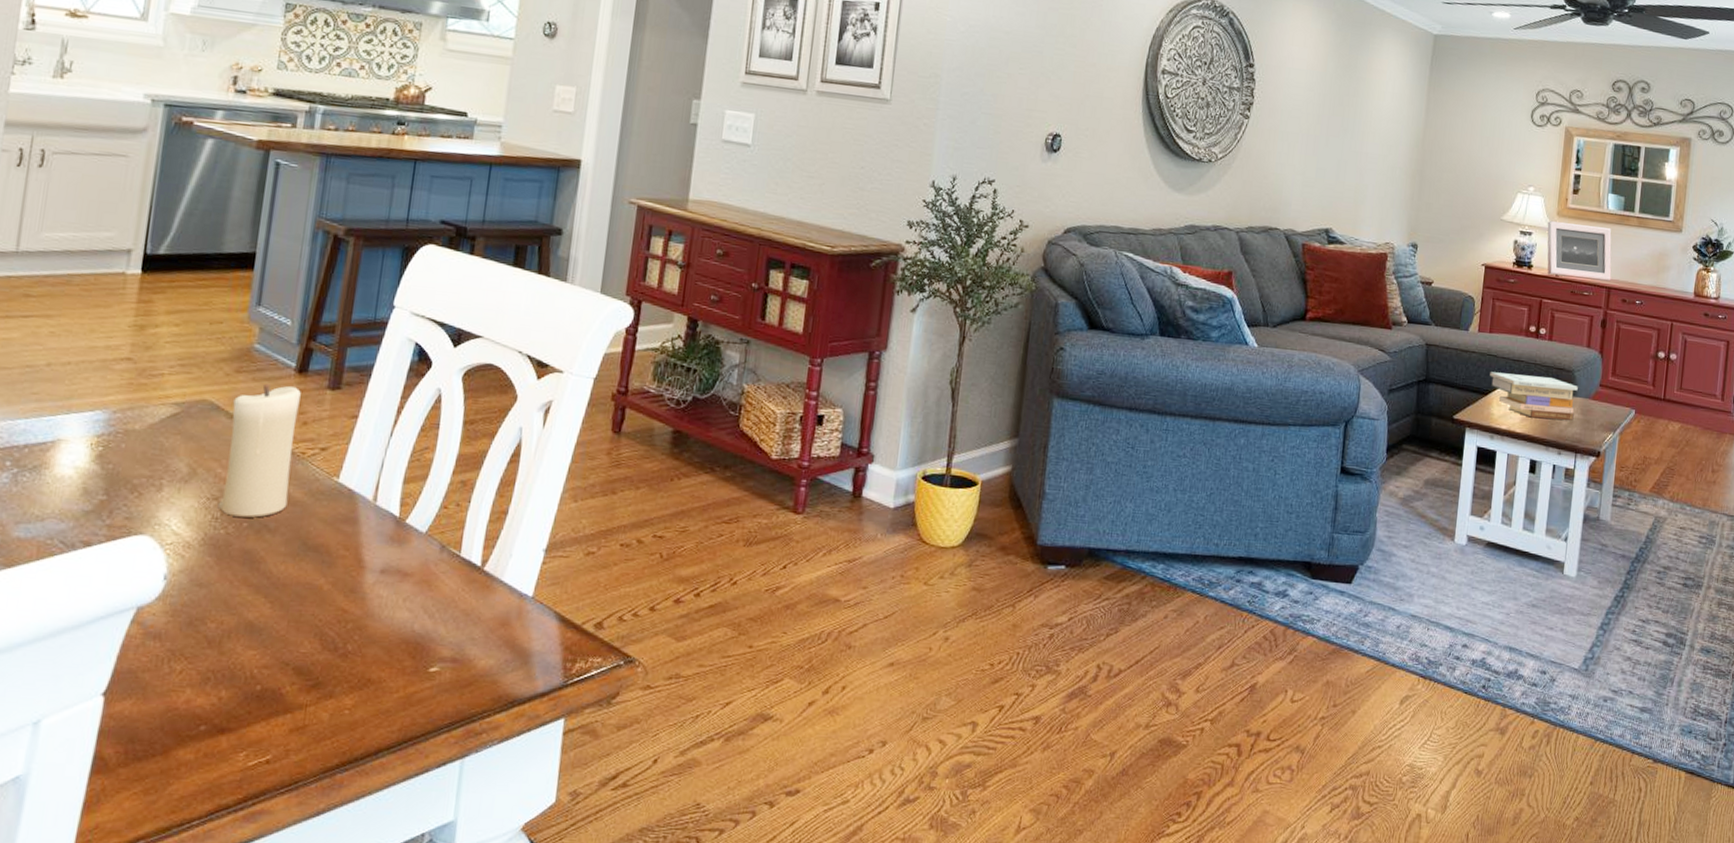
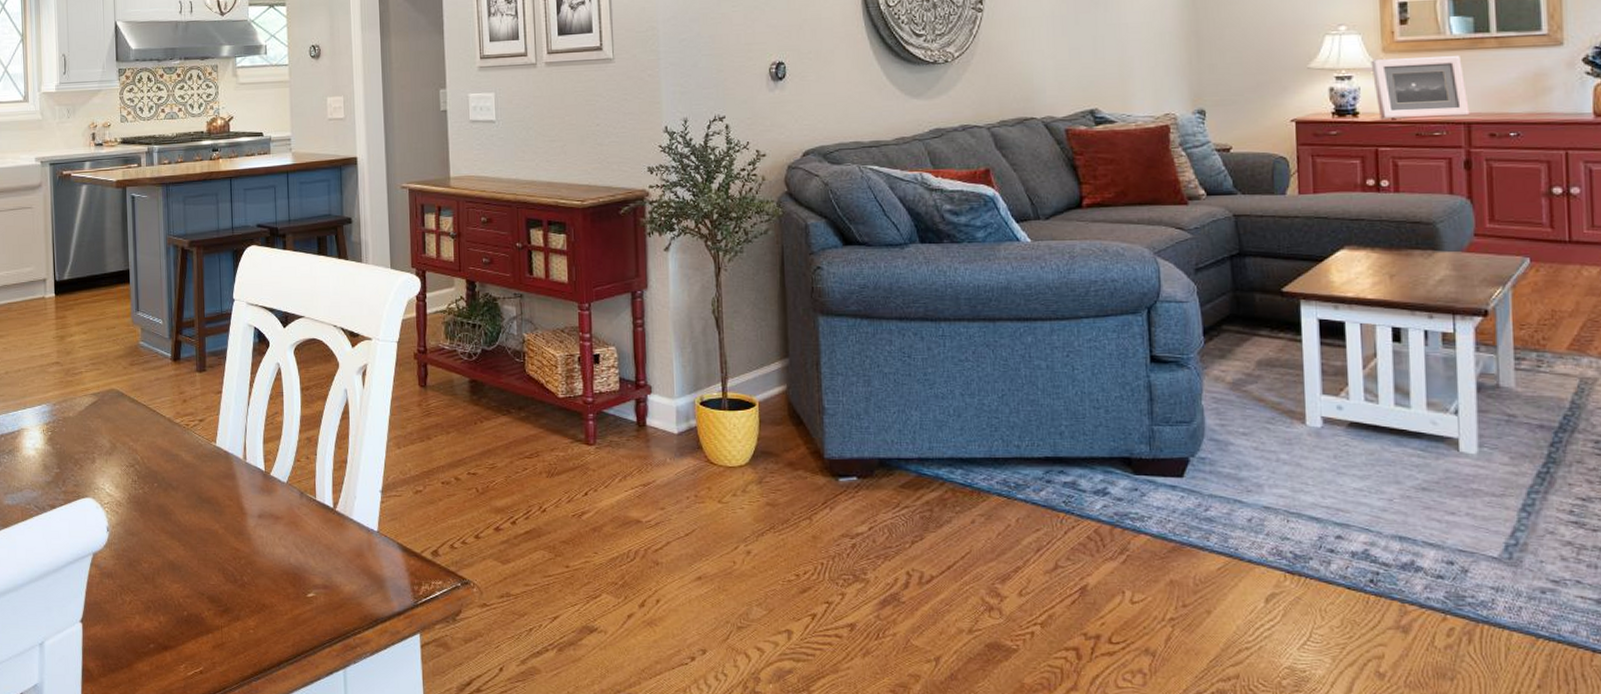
candle: present [217,383,301,518] -> none [132,372,183,479]
books: present [1490,372,1578,421] -> none [1322,234,1444,281]

